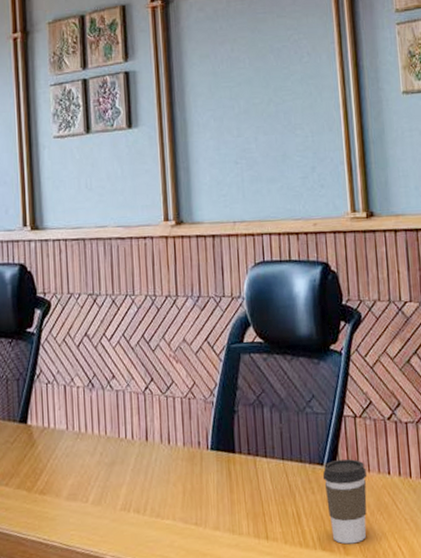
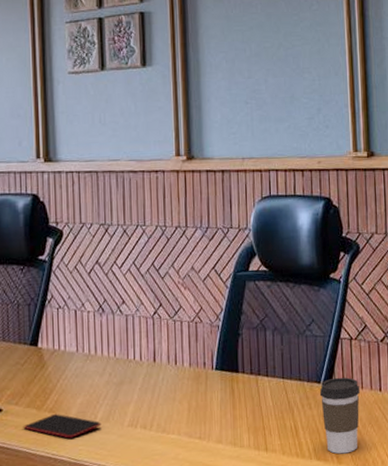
smartphone: none [13,495,93,523] -> present [23,413,101,439]

